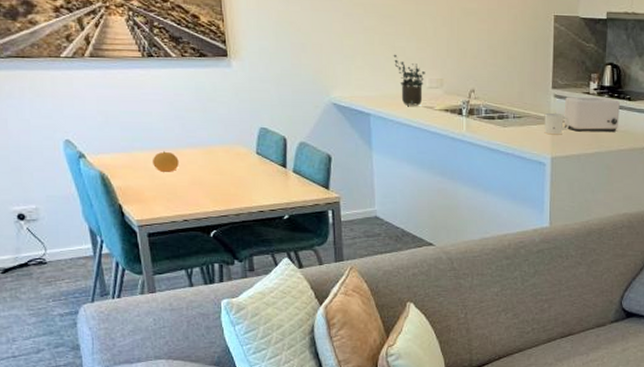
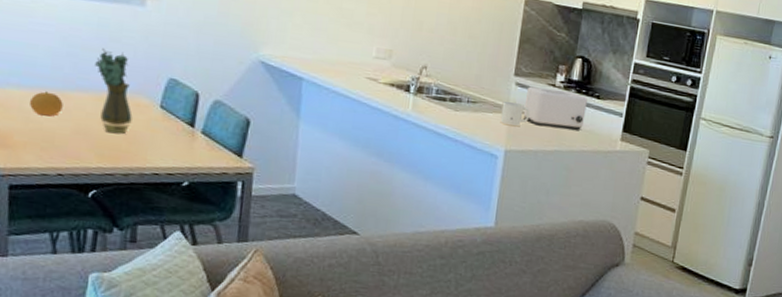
vase: none [199,108,235,181] -> present [95,47,133,135]
potted plant: present [393,54,425,107] -> none [338,16,373,77]

